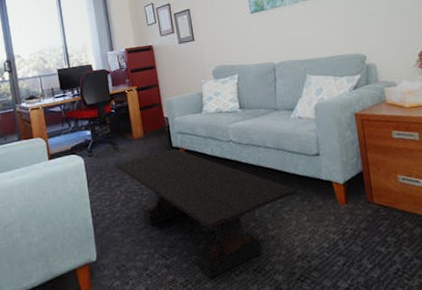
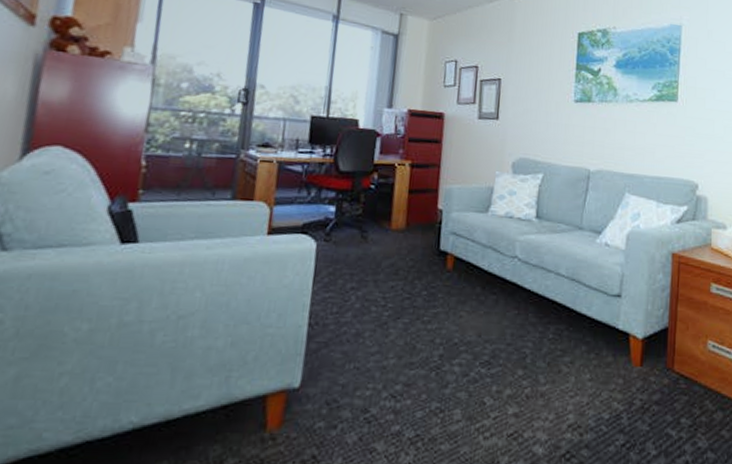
coffee table: present [115,148,298,279] -> none [358,252,585,438]

